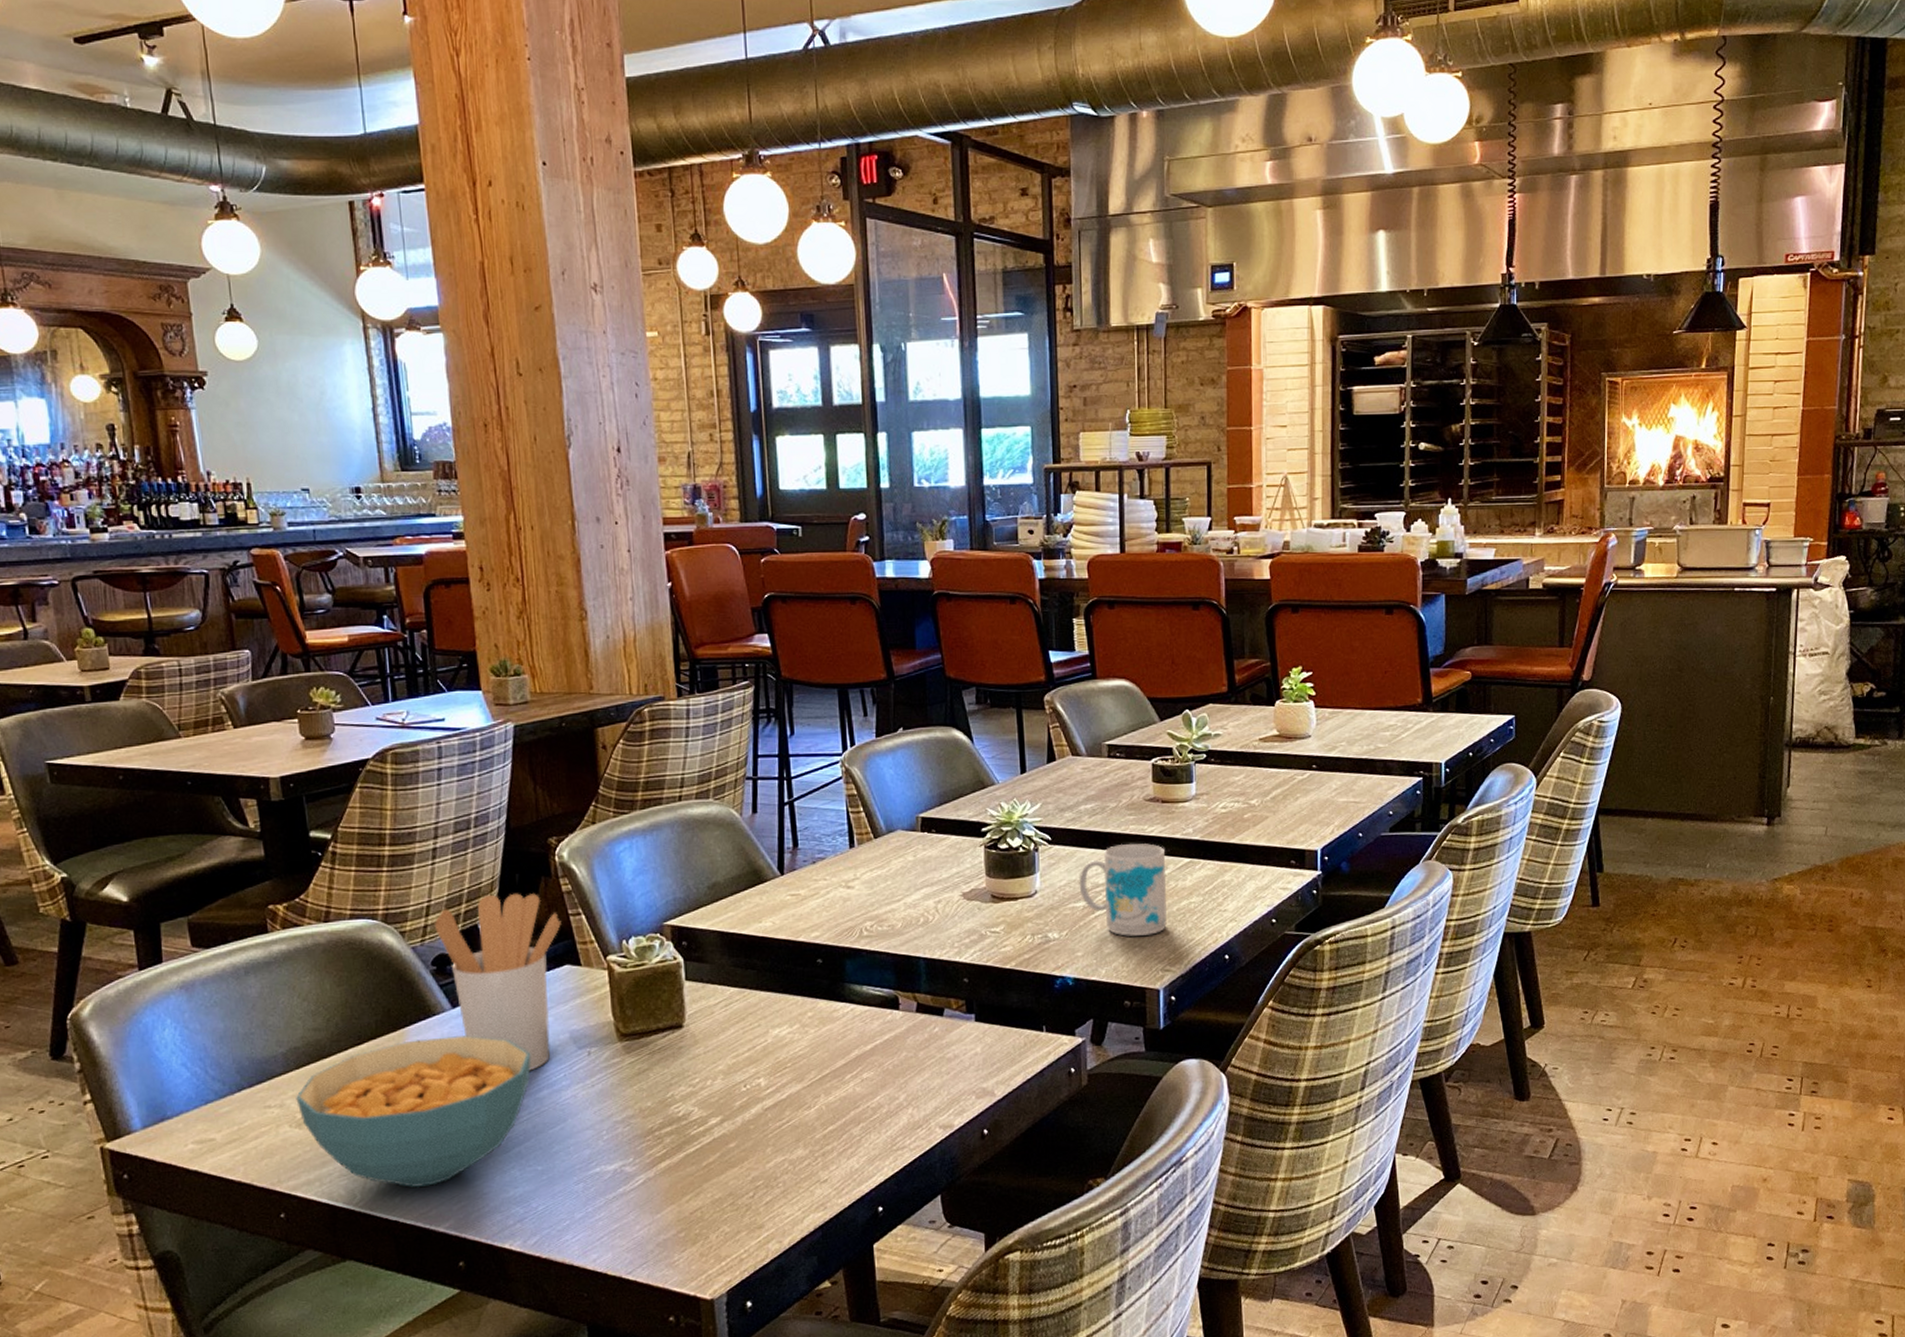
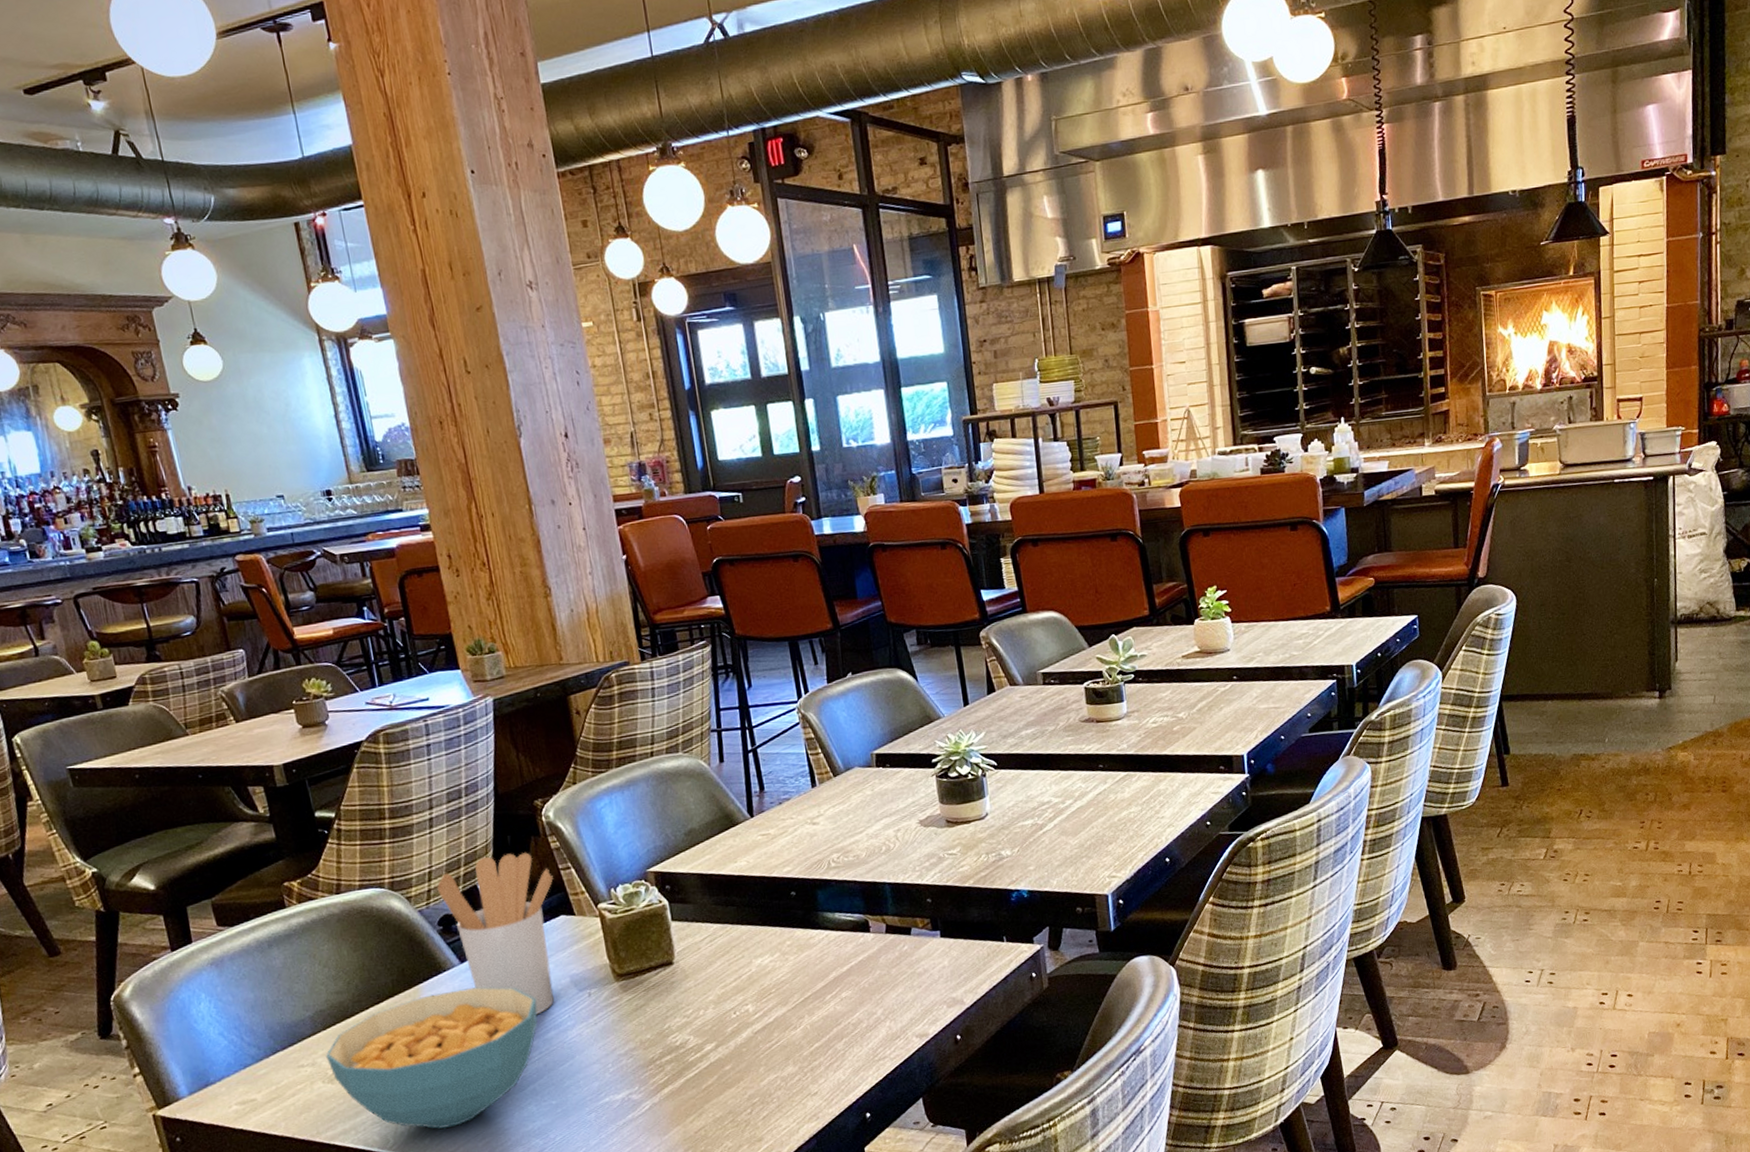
mug: present [1079,843,1167,936] -> none [1025,761,1110,849]

